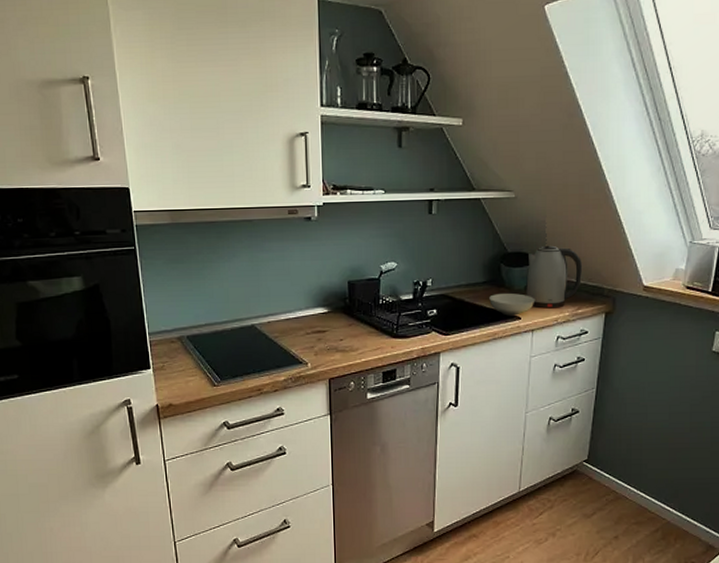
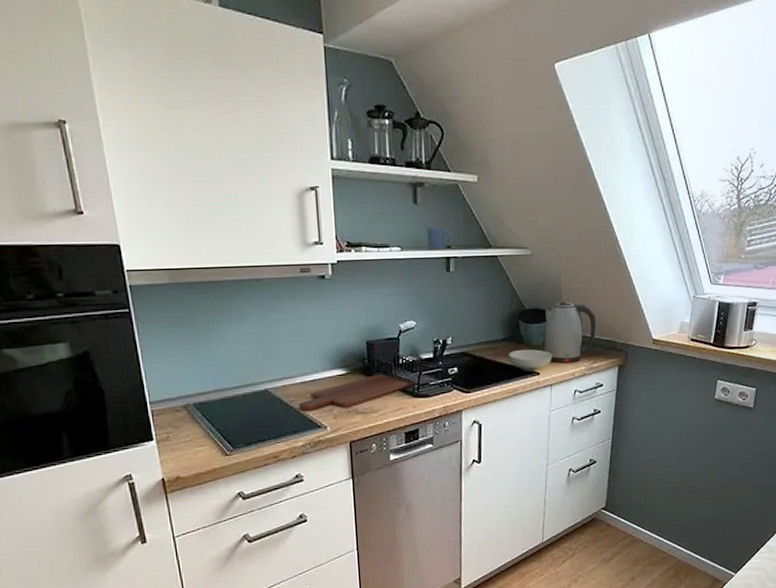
cutting board: none [282,313,396,347] -> present [299,373,417,411]
mug: none [410,170,435,193] -> present [427,227,452,250]

